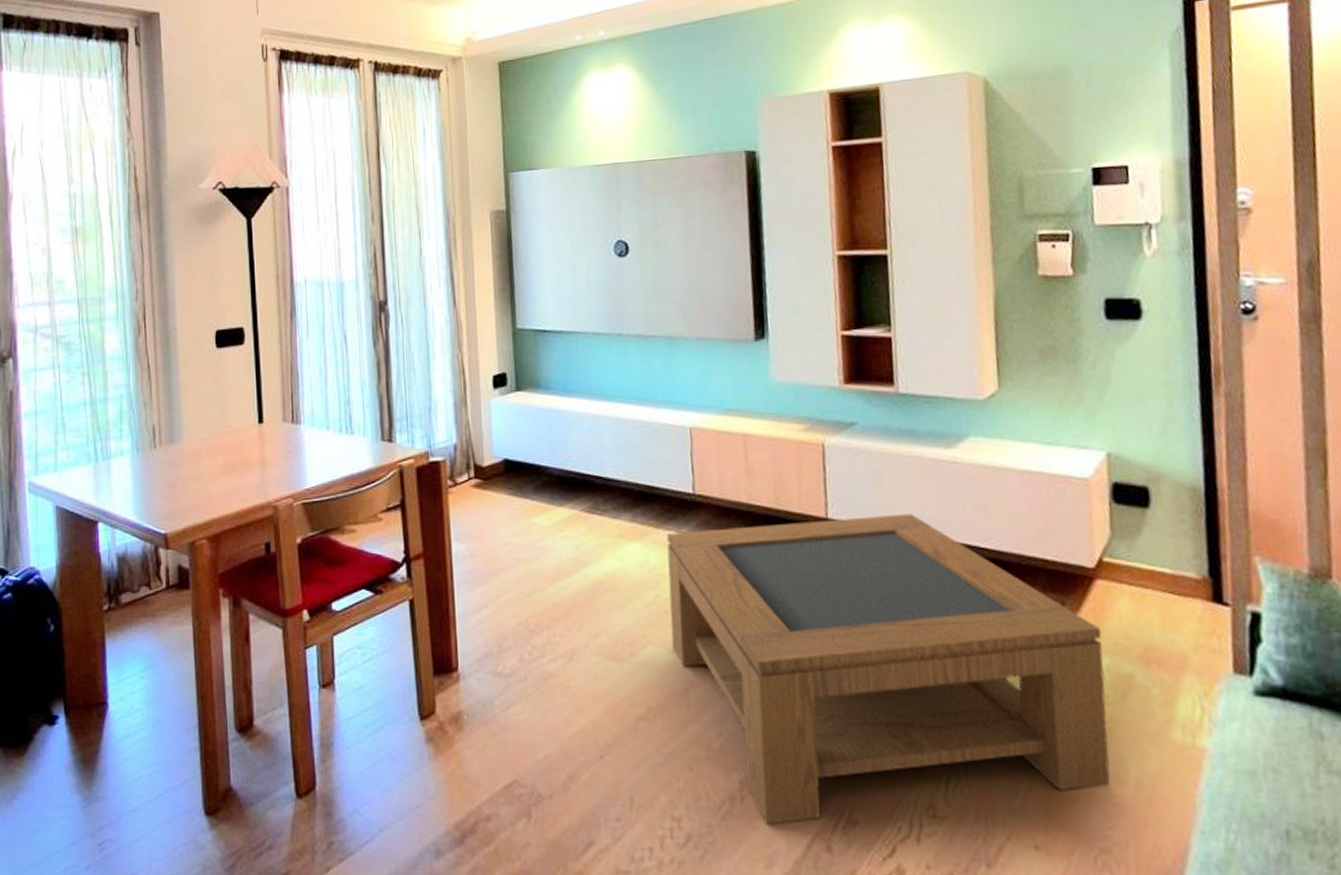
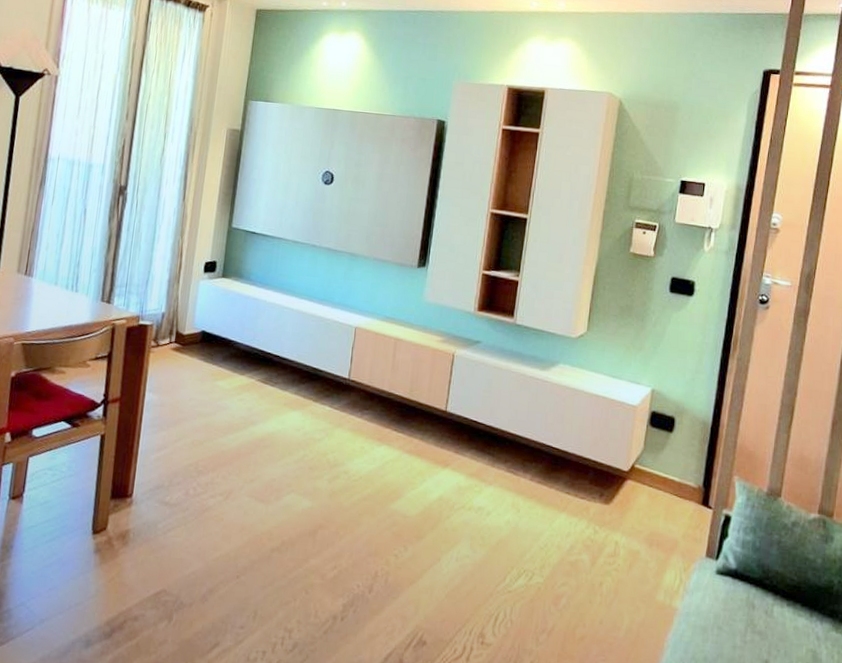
coffee table: present [666,513,1110,825] -> none [310,407,624,640]

